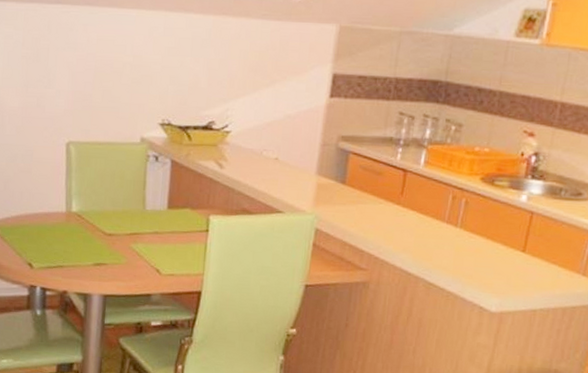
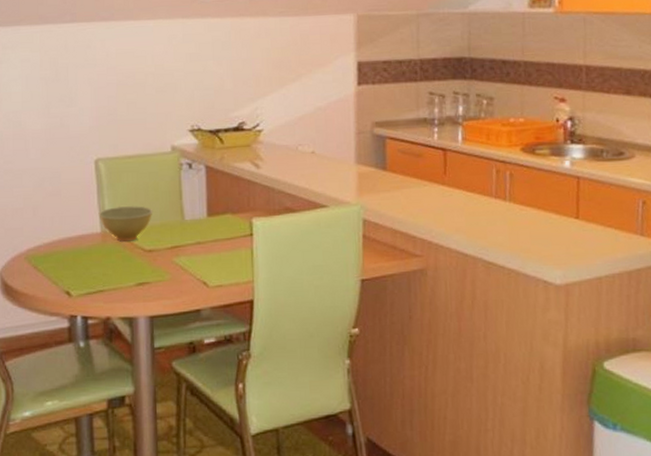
bowl: none [65,189,117,224] -> present [98,206,153,242]

